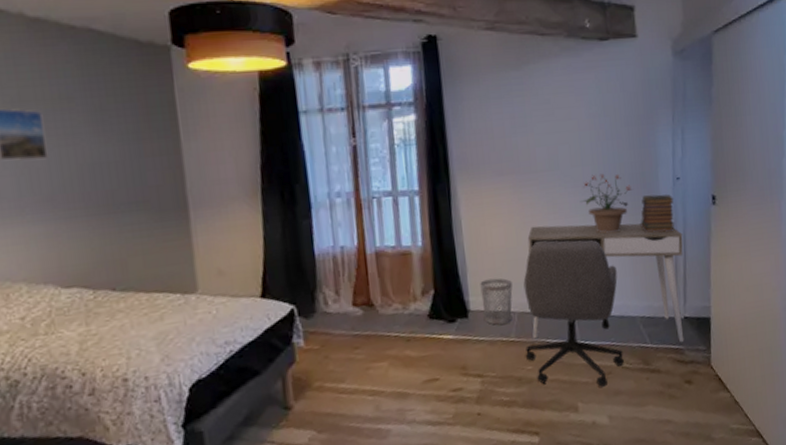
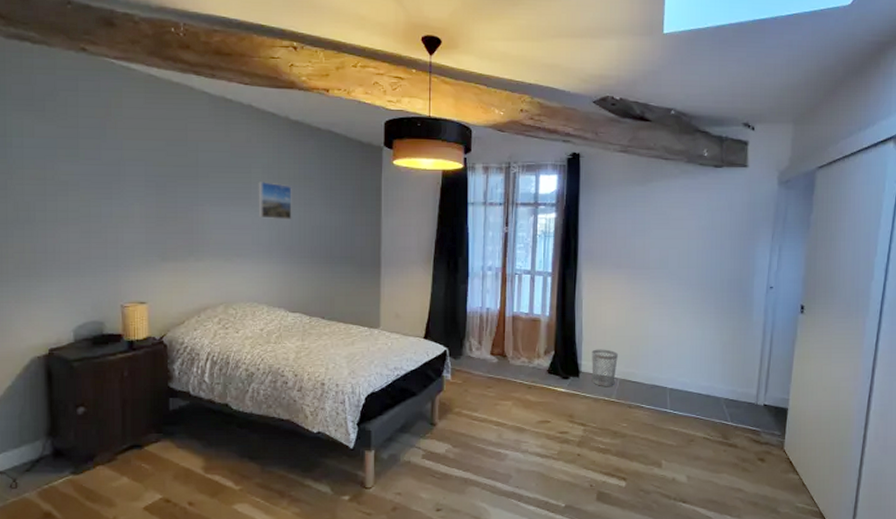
office chair: present [523,240,624,387] -> none [622,324,708,451]
desk: present [527,223,684,343] -> none [630,312,770,426]
potted plant: present [581,173,633,233] -> none [683,276,730,326]
book stack: present [640,194,674,233] -> none [733,299,766,332]

